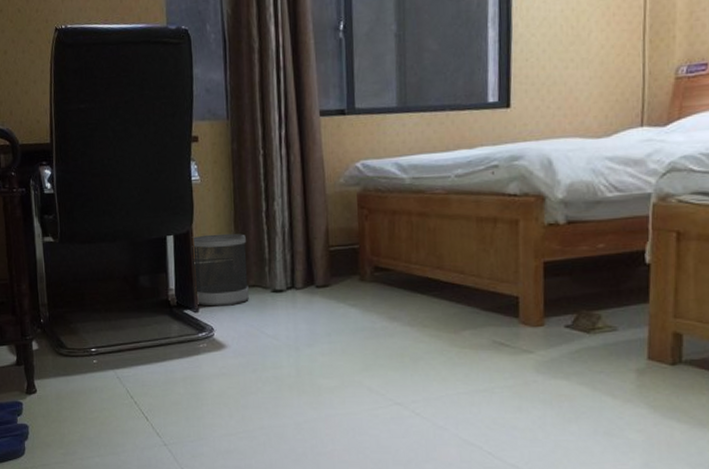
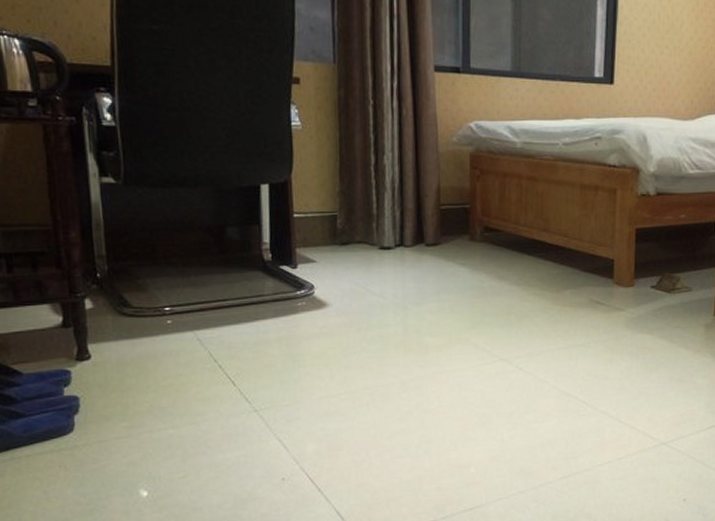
wastebasket: present [192,233,249,307] -> none [290,185,354,263]

